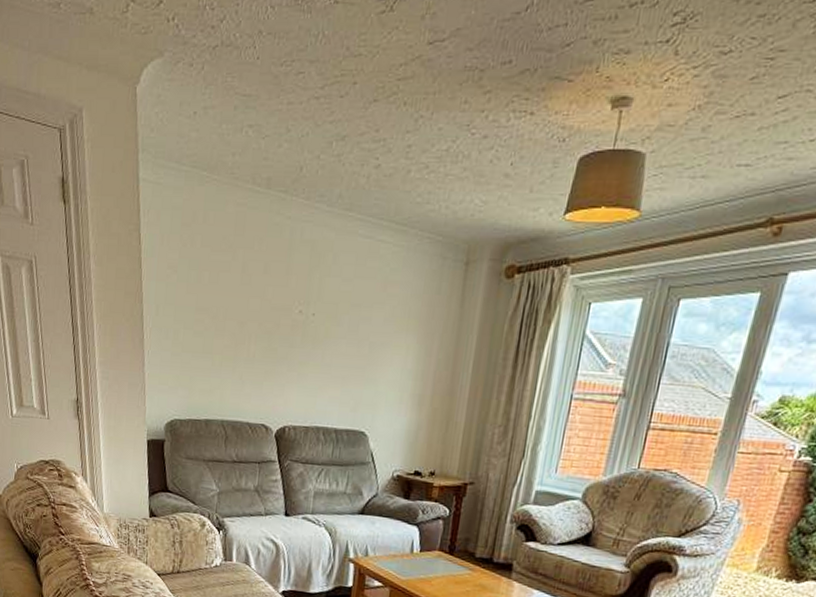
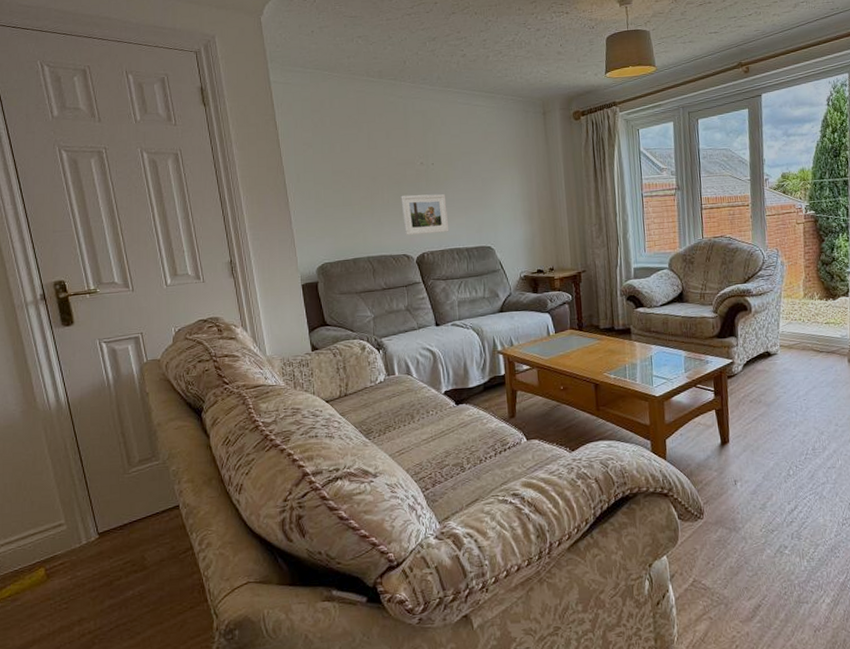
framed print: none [267,350,322,405] -> present [401,193,449,235]

